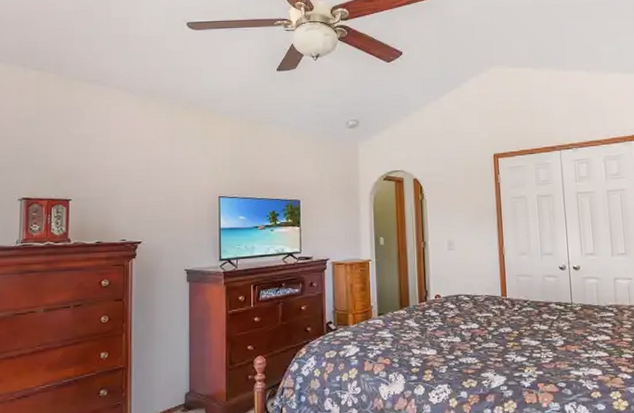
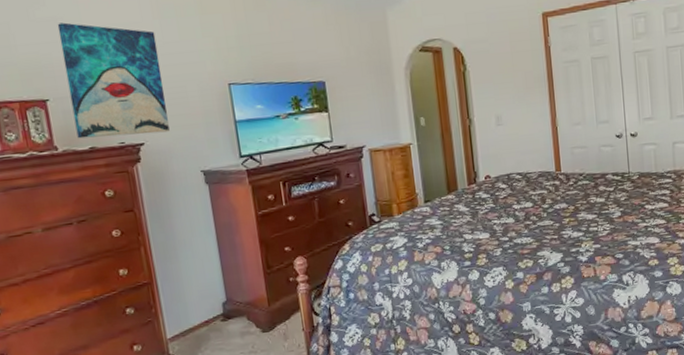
wall art: none [88,138,165,234] -> present [57,22,170,139]

